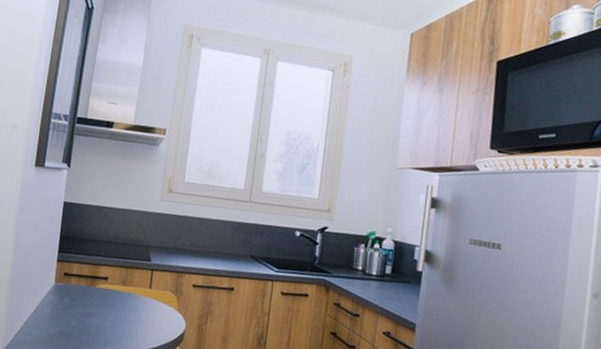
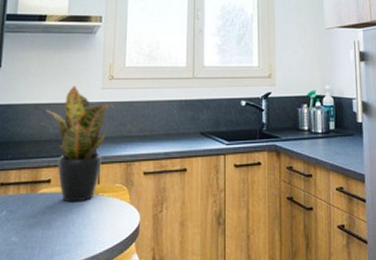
potted plant: none [106,194,171,302] -> present [44,86,115,203]

